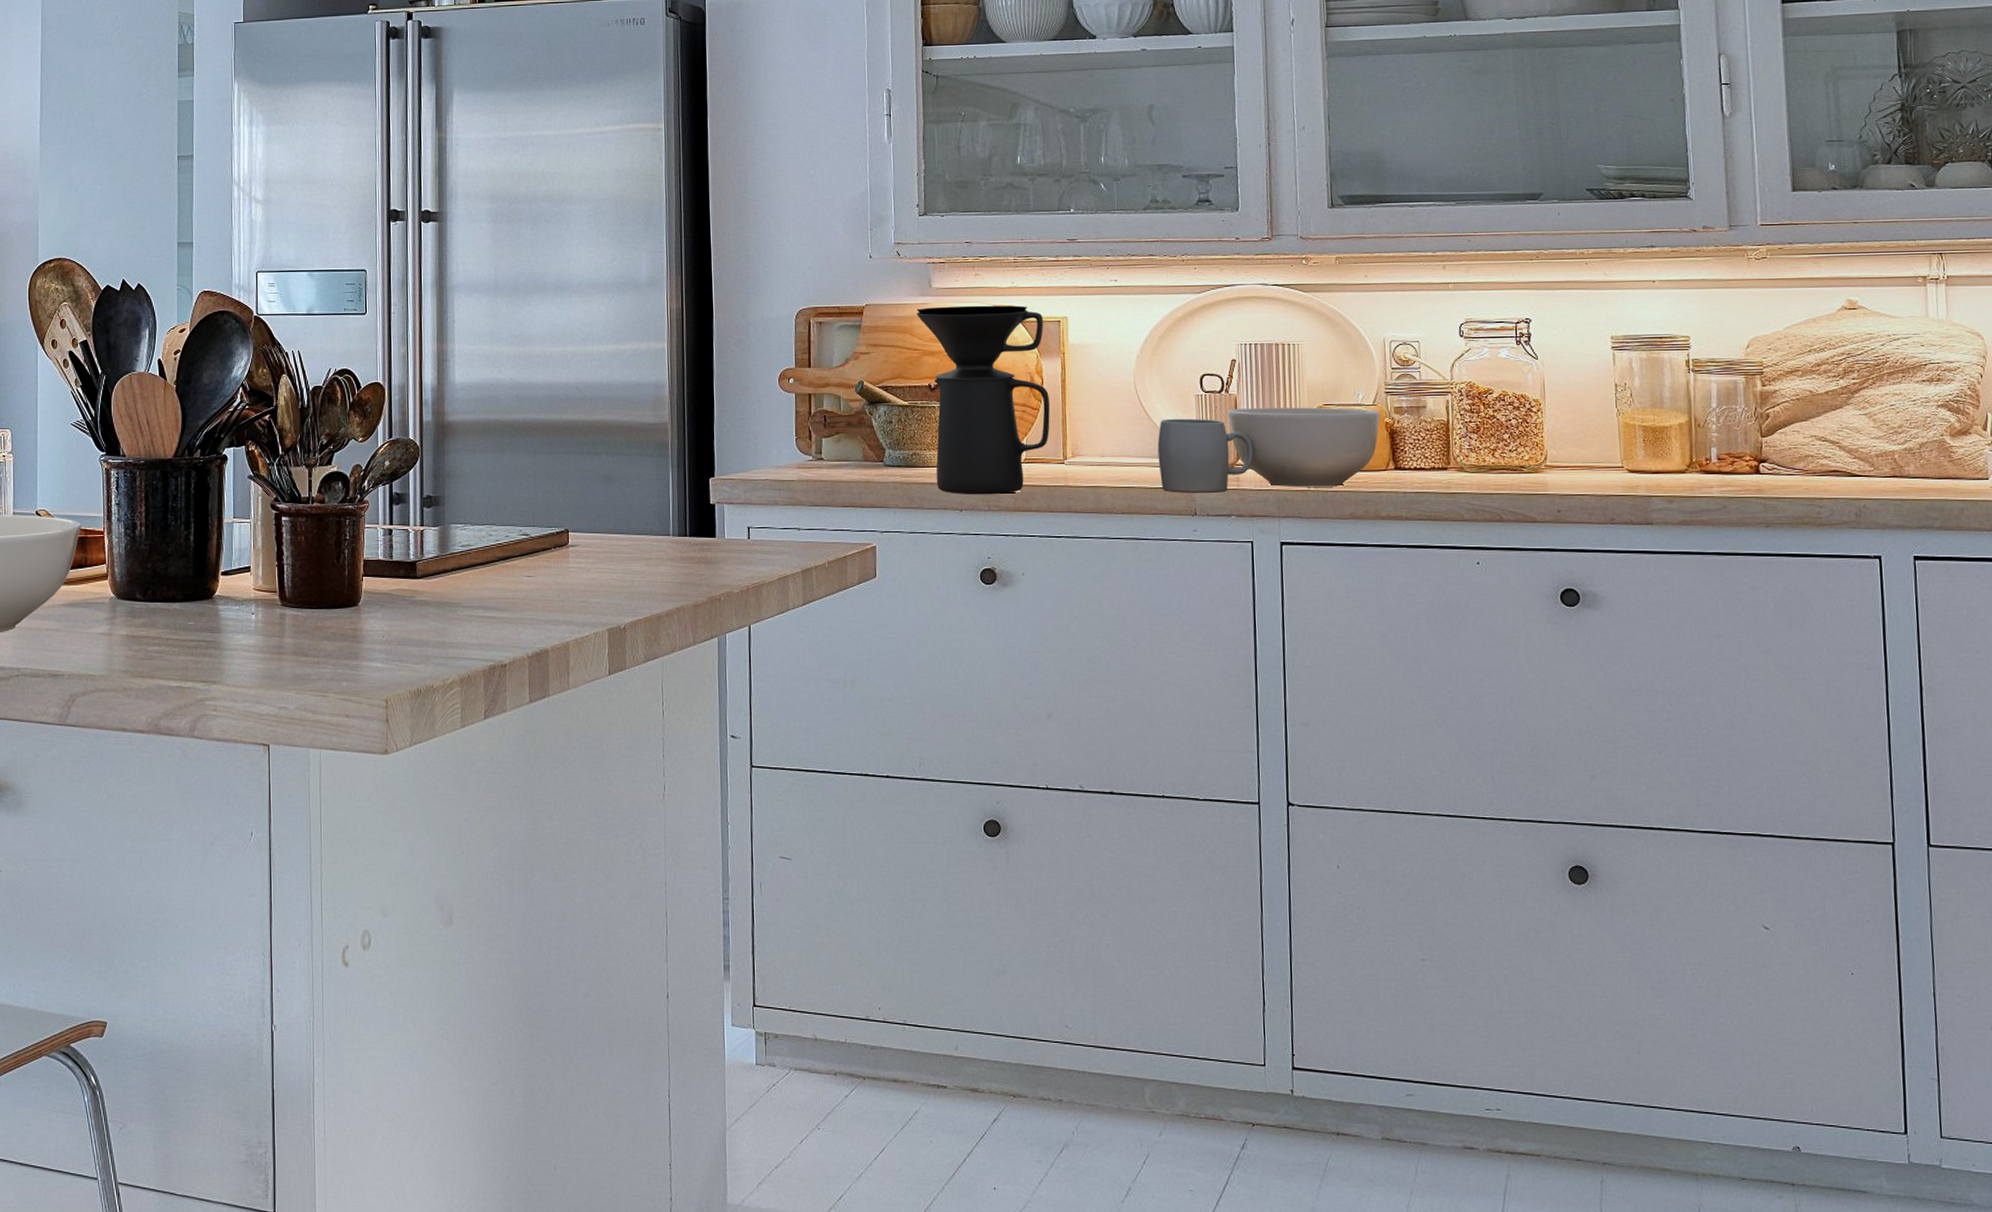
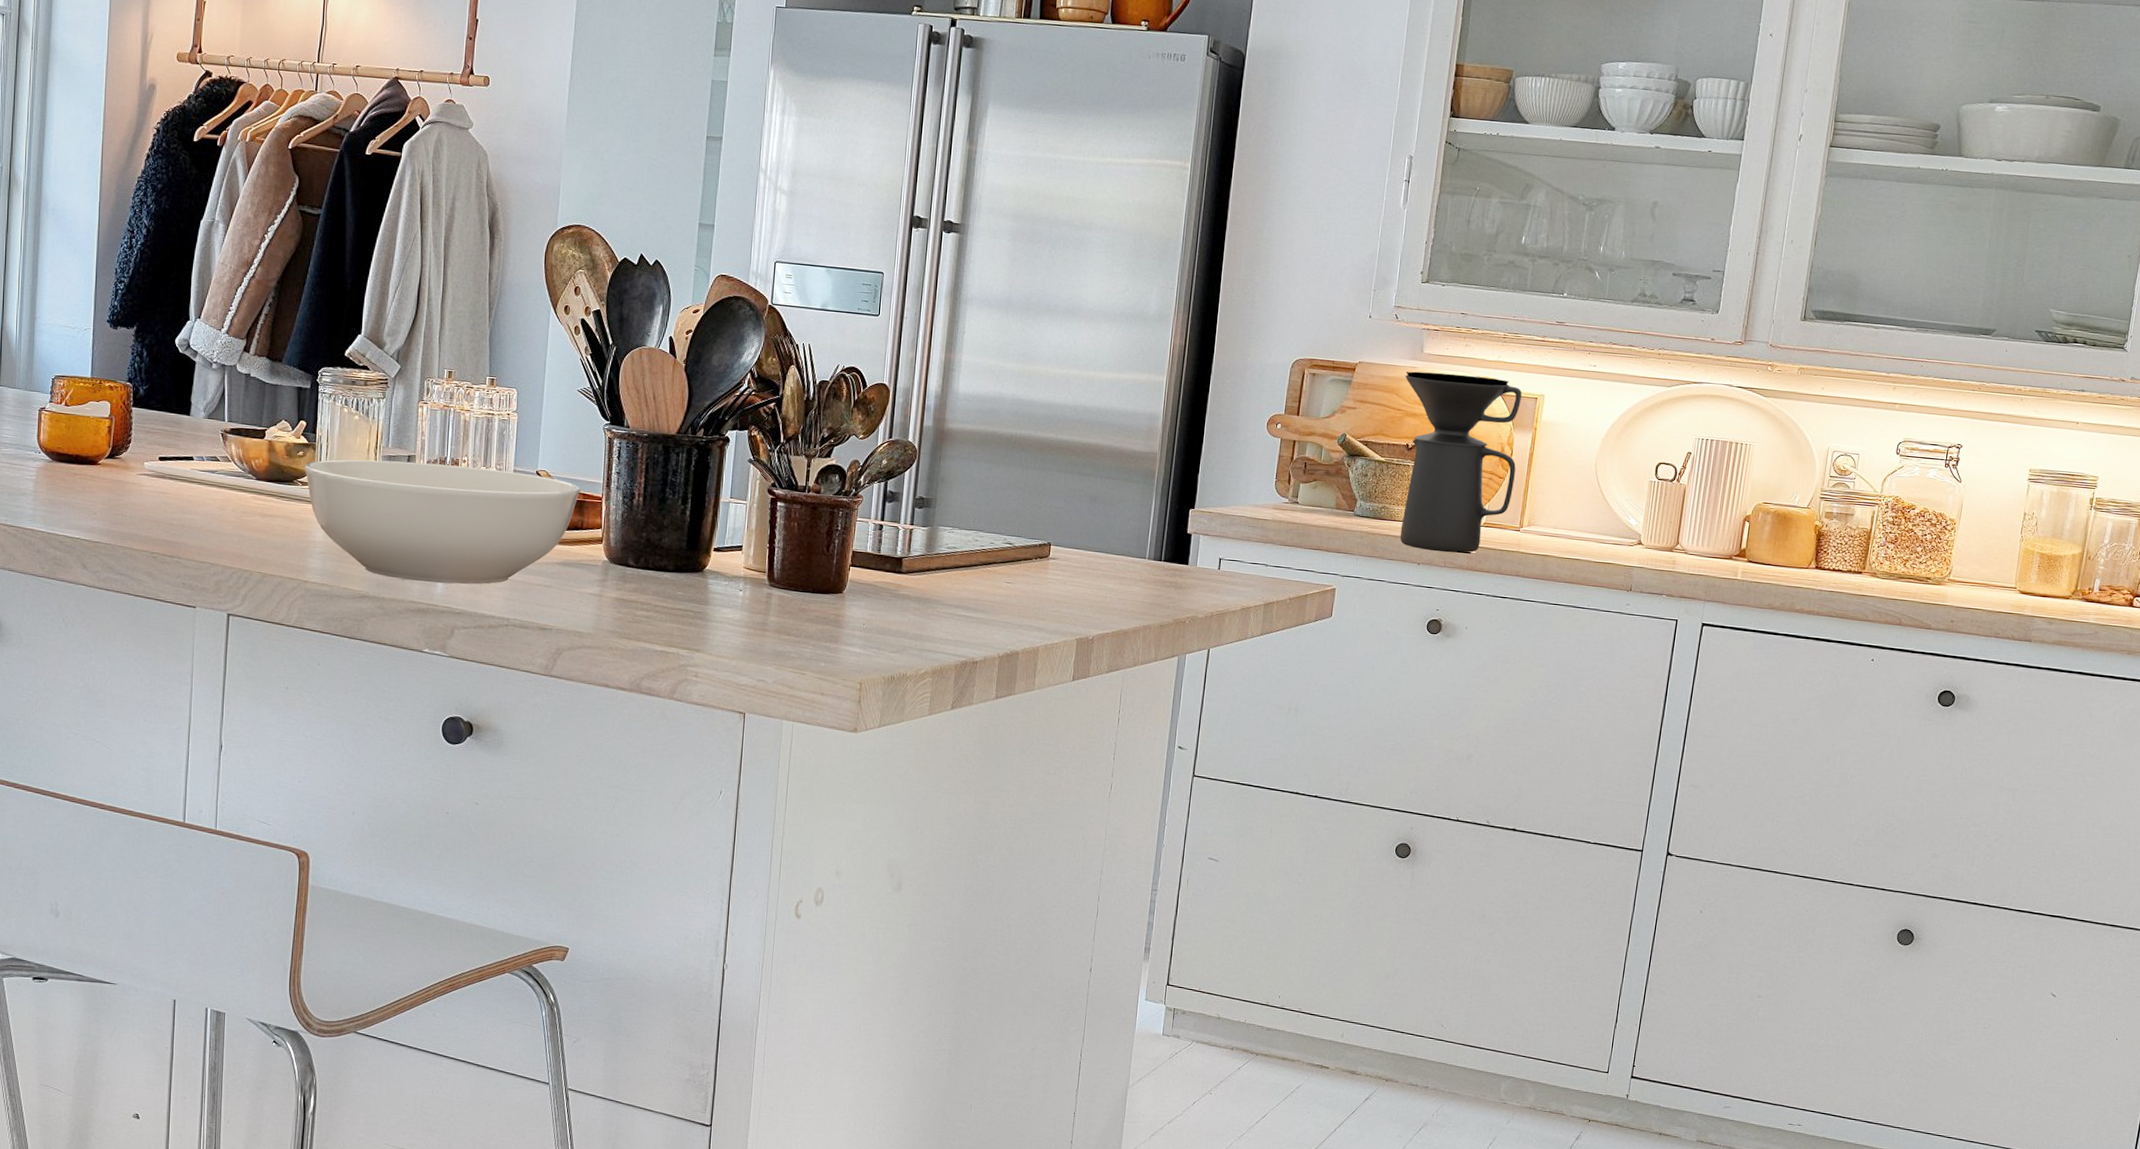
mug: present [1157,418,1254,494] -> none [1604,500,1693,573]
bowl: present [1227,407,1380,488] -> none [1675,497,1812,579]

